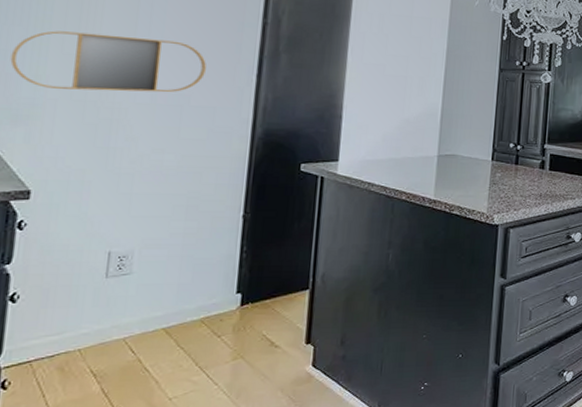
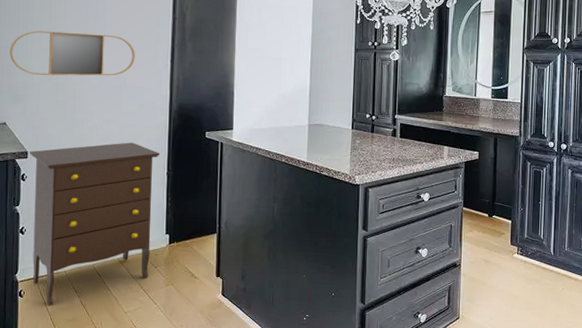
dresser: none [26,177,235,399] -> present [29,142,160,306]

